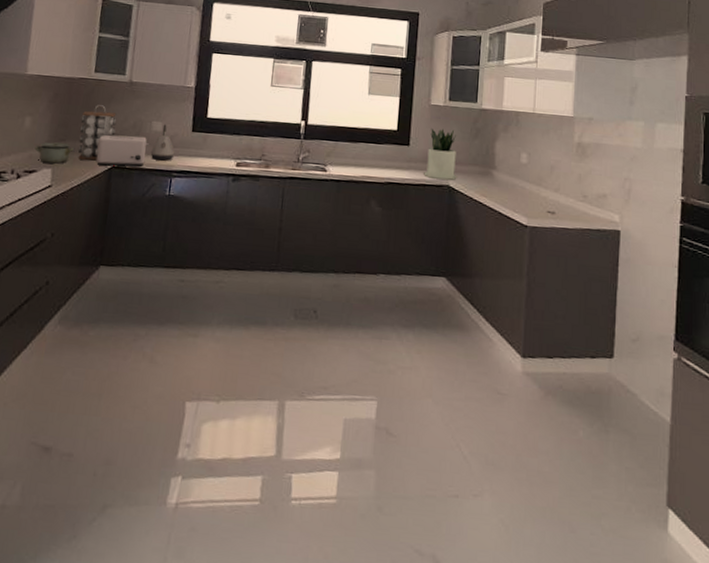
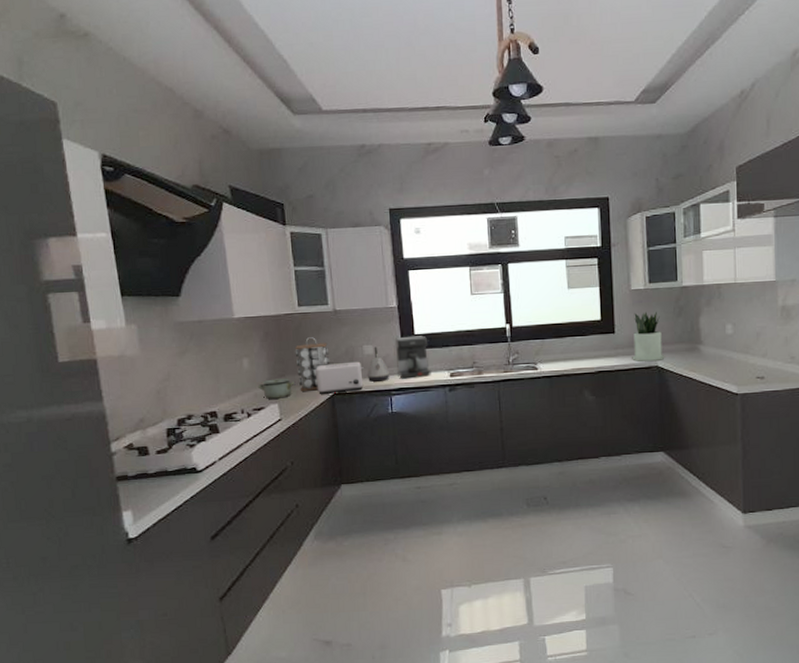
coffee maker: none [182,118,219,163] -> present [394,335,431,379]

